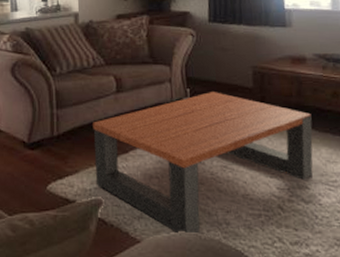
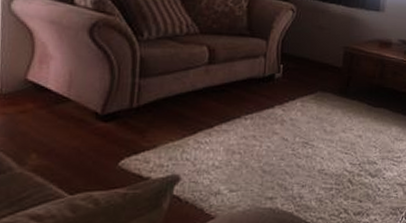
coffee table: present [93,92,313,235] -> none [174,69,388,210]

